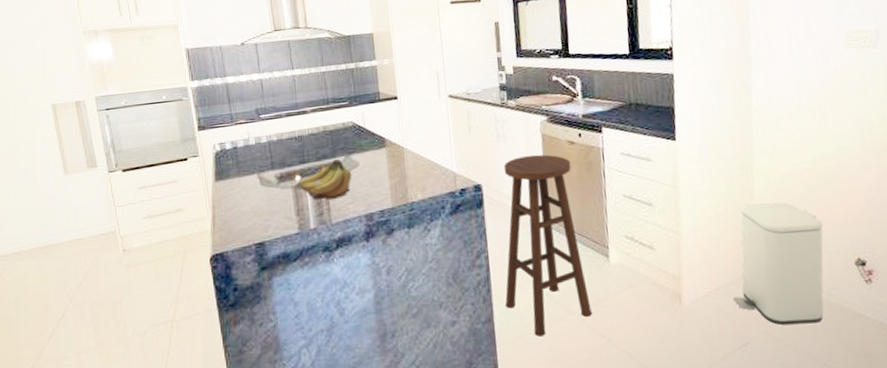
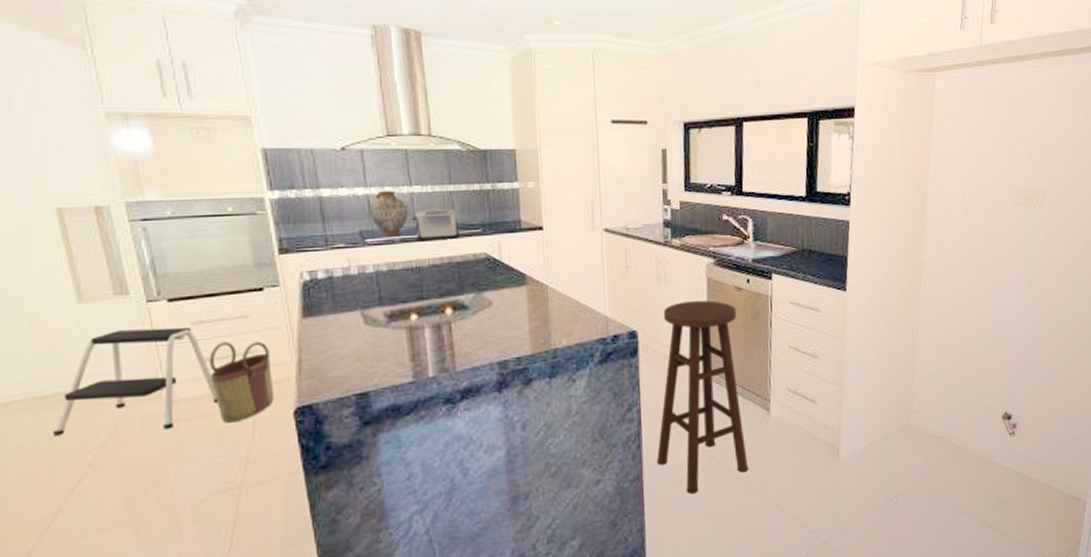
step stool: none [47,191,157,279] -> present [52,327,219,437]
shopping bag: none [150,201,196,268] -> present [209,342,275,423]
ceramic jug: none [262,75,293,113] -> present [368,191,409,237]
toaster: none [294,86,332,115] -> present [411,209,460,242]
fruit: present [296,158,352,201] -> none [411,296,484,345]
pedal bin: present [733,202,824,325] -> none [889,357,977,477]

